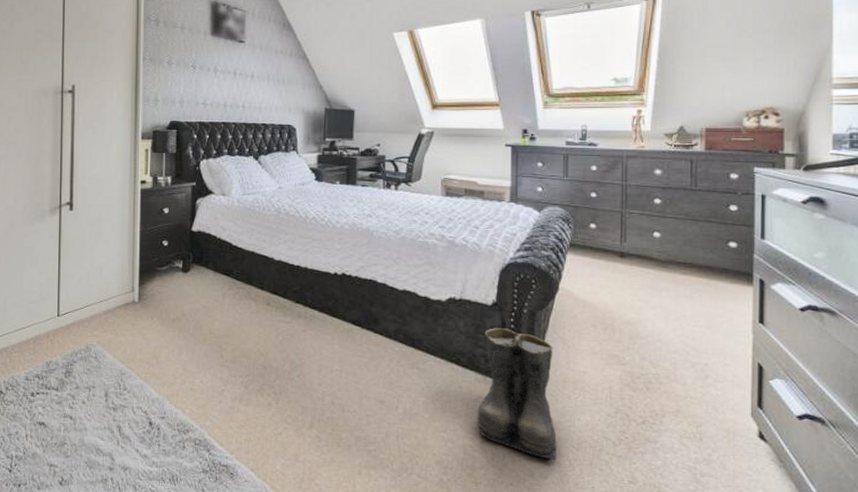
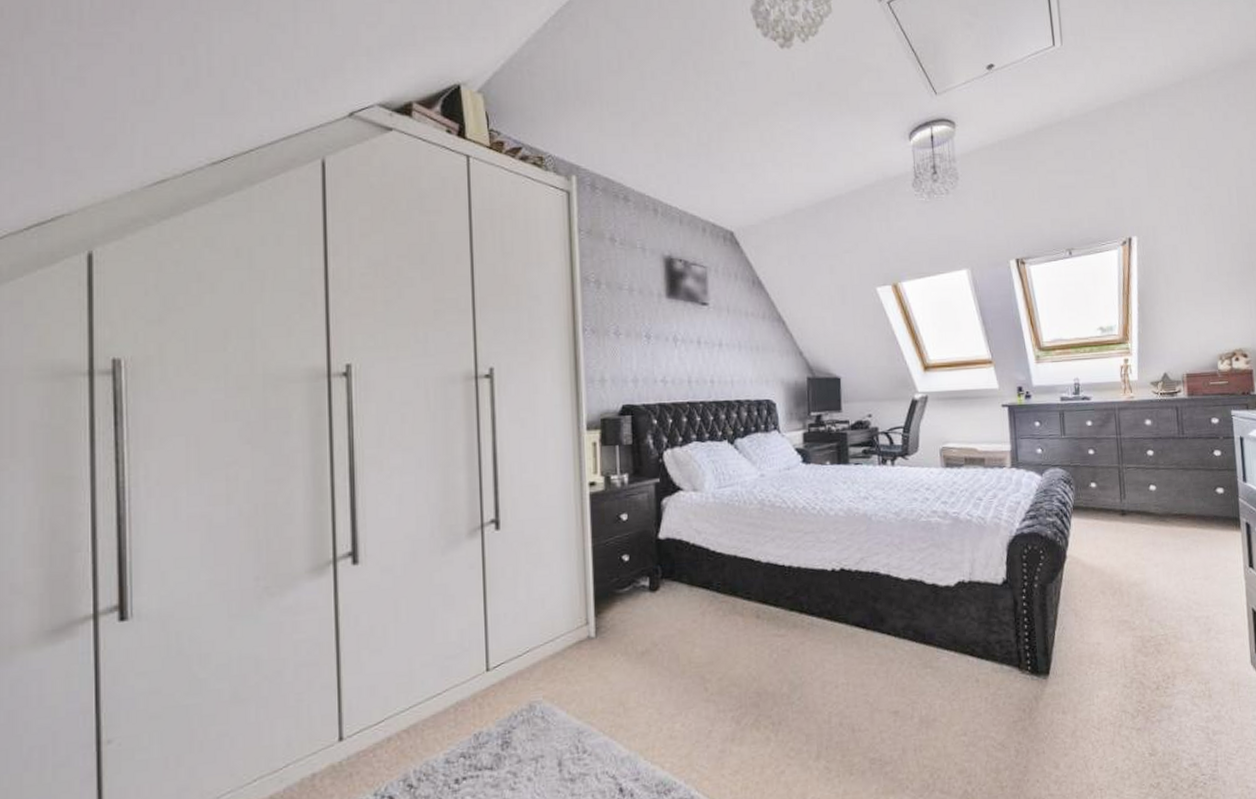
boots: present [477,328,557,460] -> none [997,607,1080,746]

